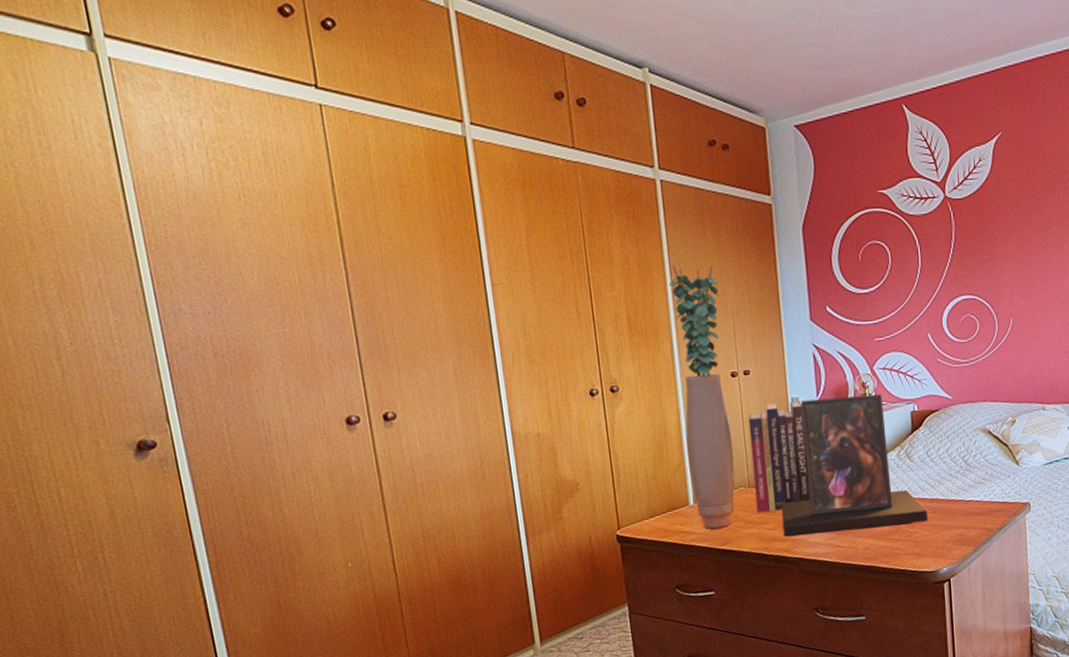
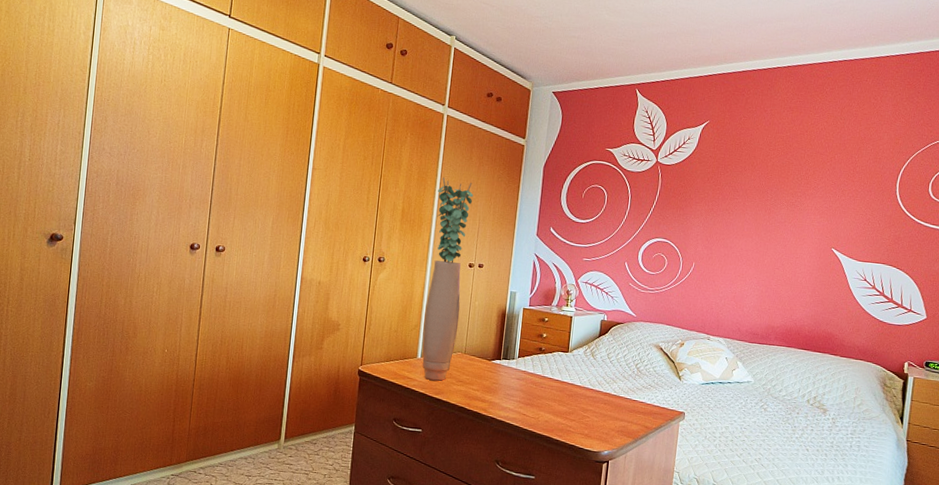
books: present [748,401,812,513] -> none [467,292,518,377]
photo frame: present [780,394,928,536] -> none [483,295,600,410]

